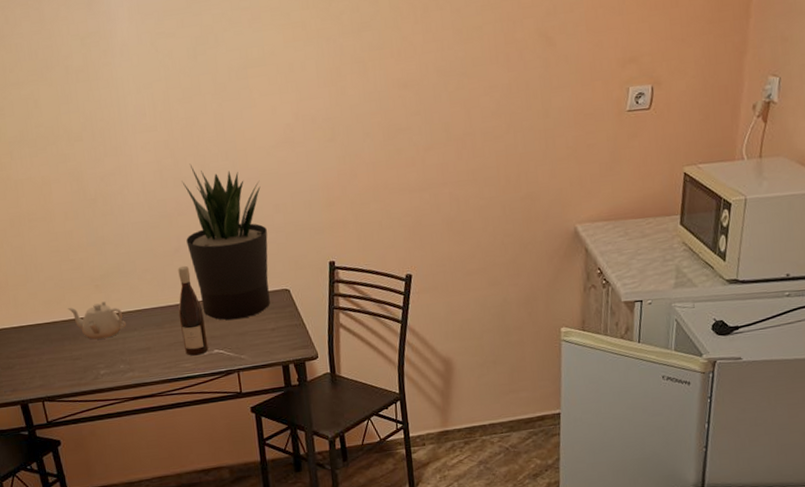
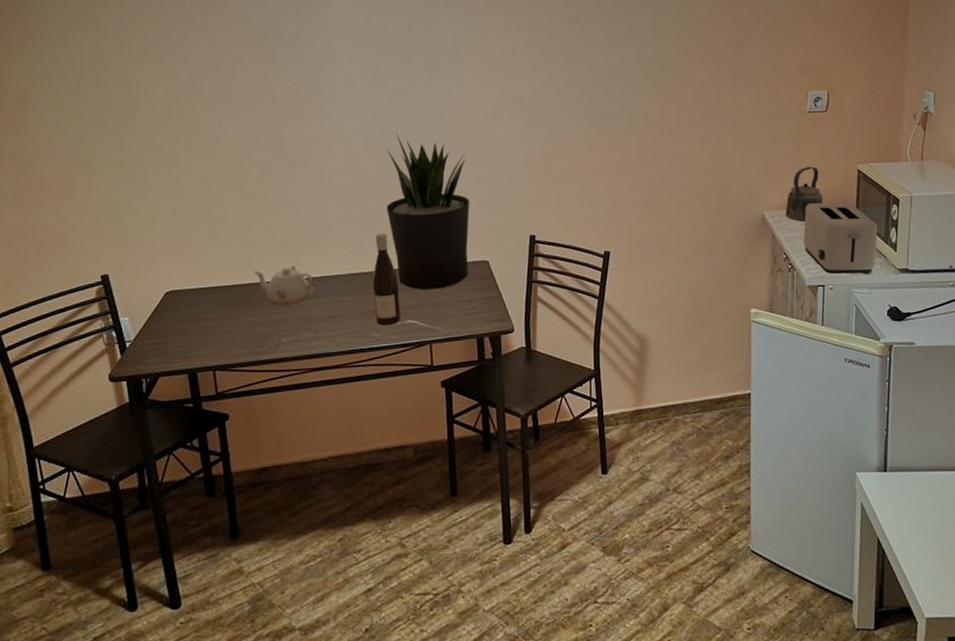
kettle: none [600,172,643,234] -> present [785,166,823,222]
toaster: none [620,210,706,289] -> present [803,202,878,275]

